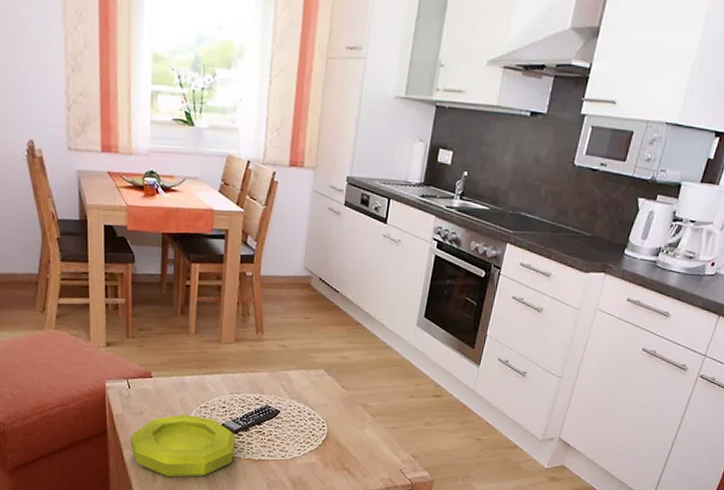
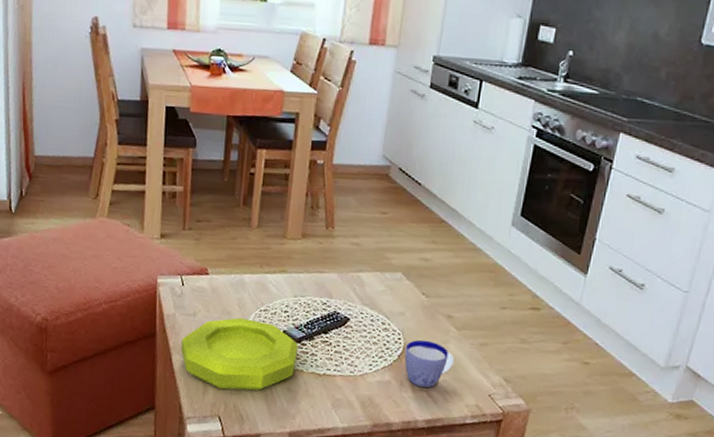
cup: none [328,426,370,467] -> present [404,339,454,388]

